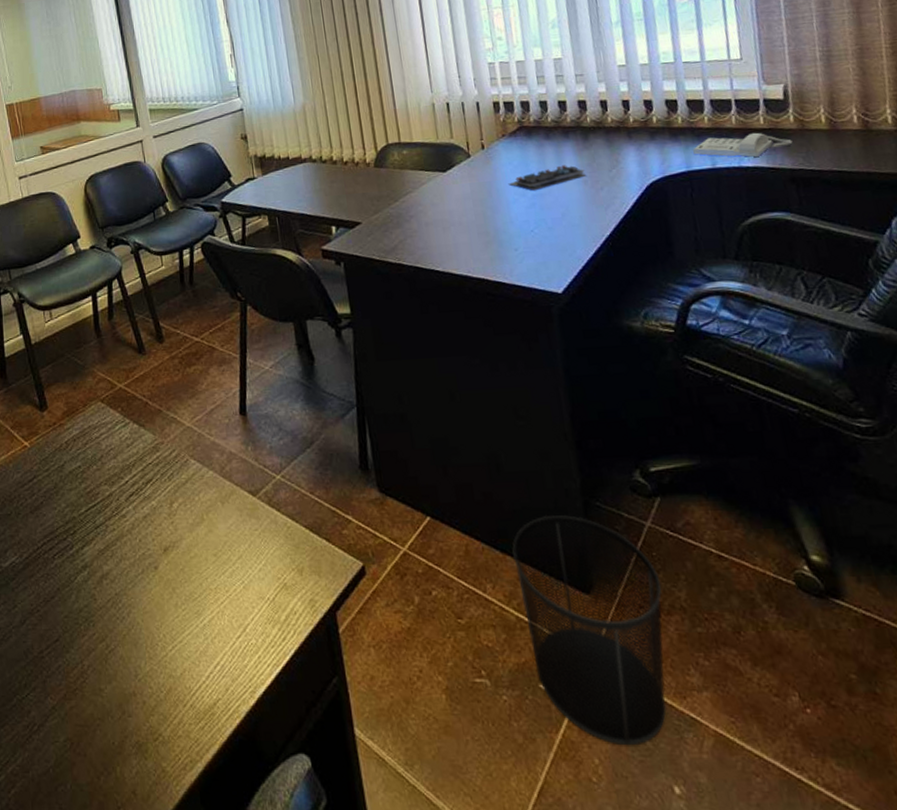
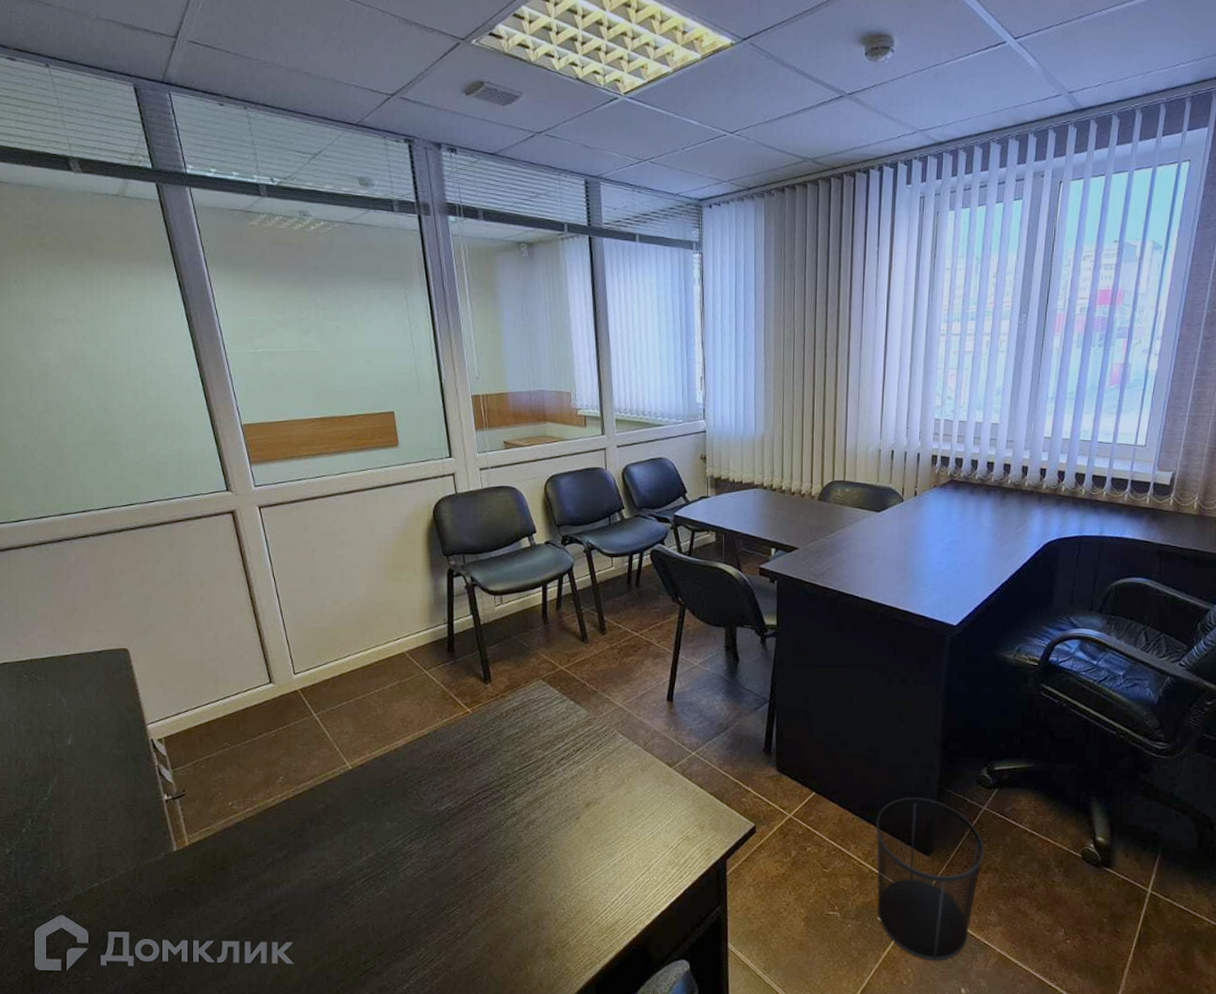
computer keyboard: present [508,165,586,191] -> none [931,518,997,537]
telephone: present [693,132,793,157] -> none [1088,510,1167,530]

